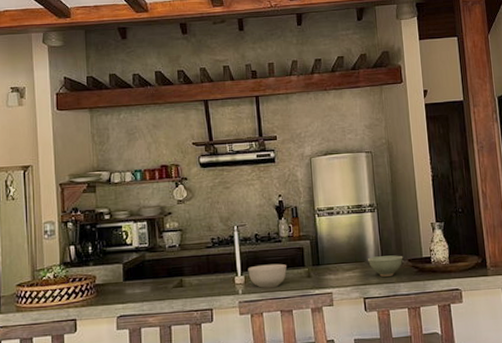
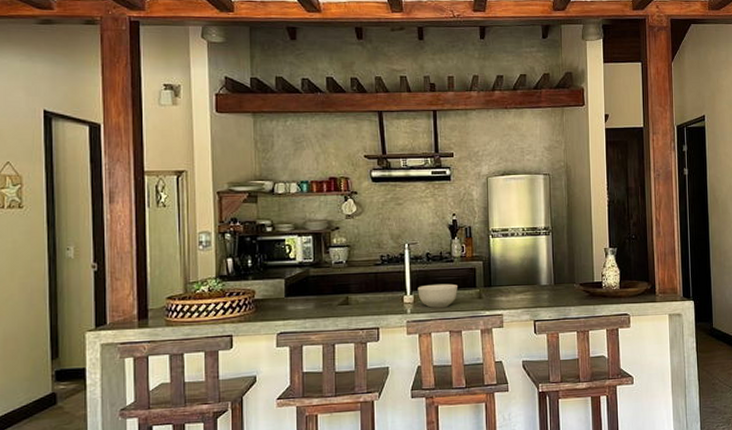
bowl: present [368,255,403,277] -> none [540,279,575,300]

